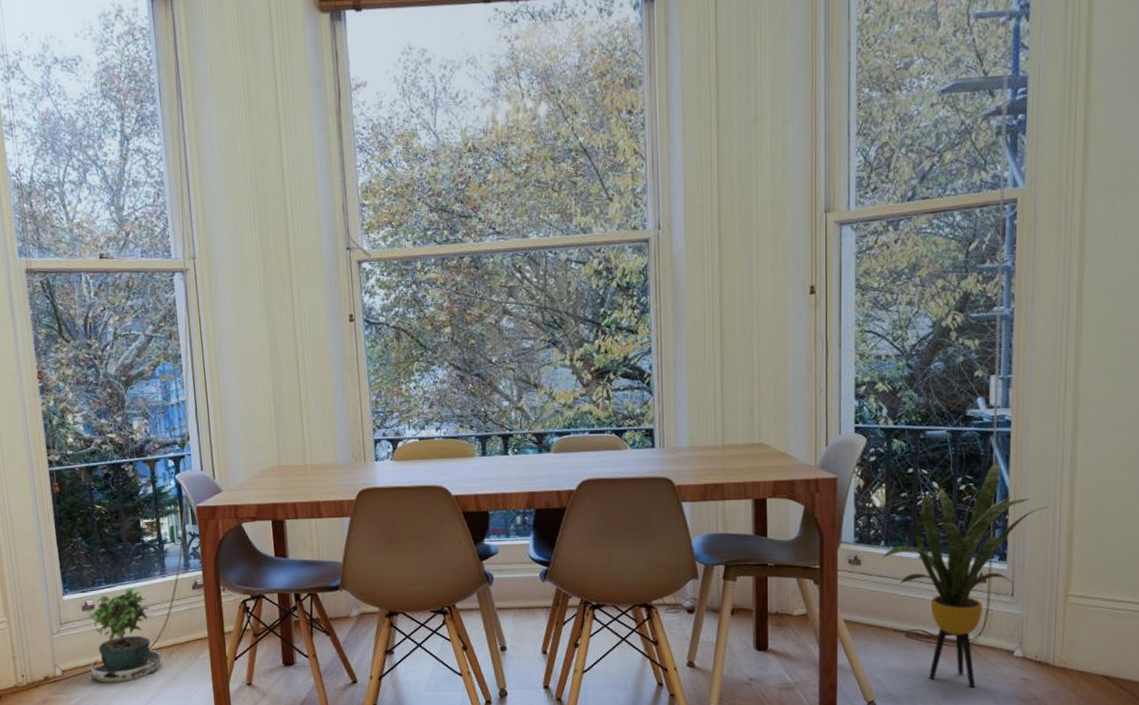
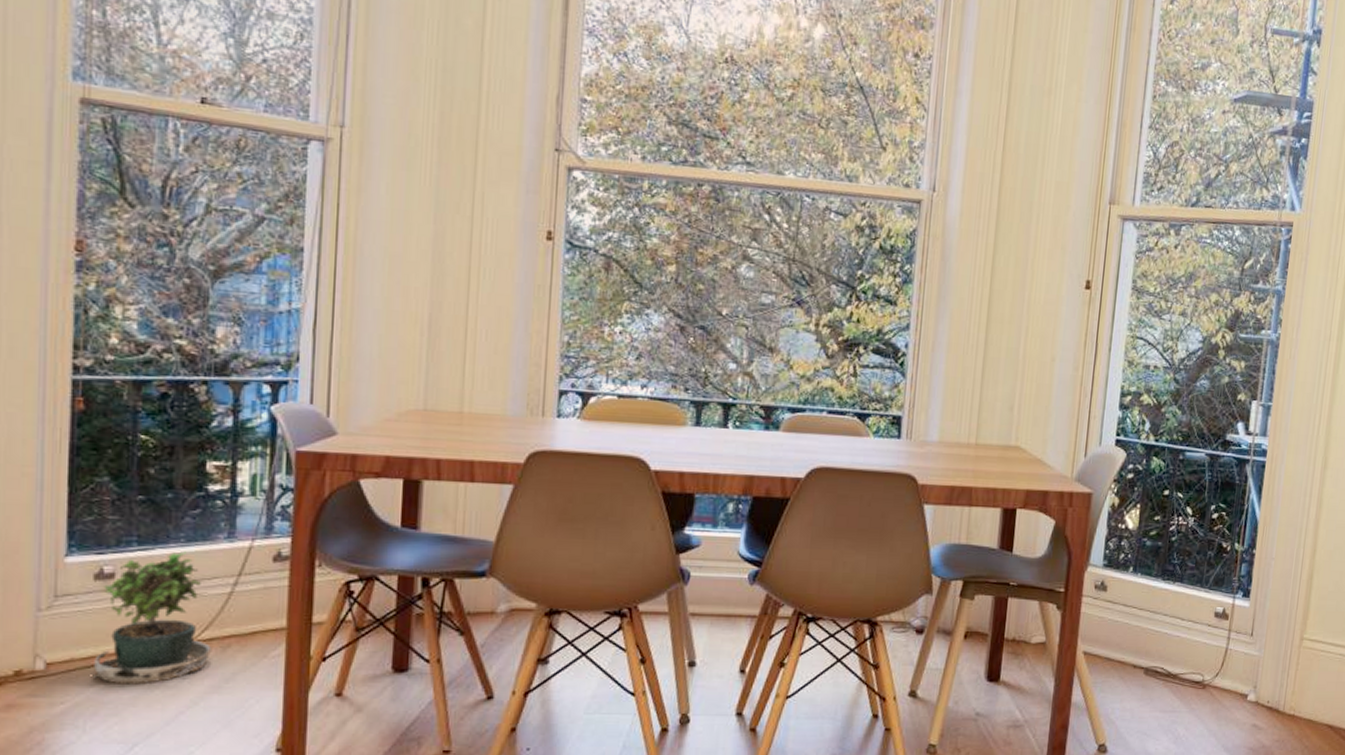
house plant: present [880,461,1048,688] -> none [1127,491,1293,733]

